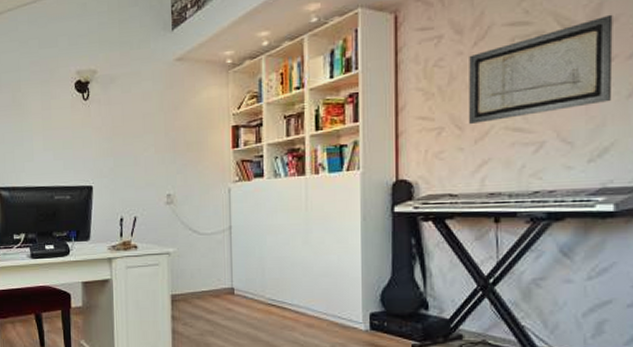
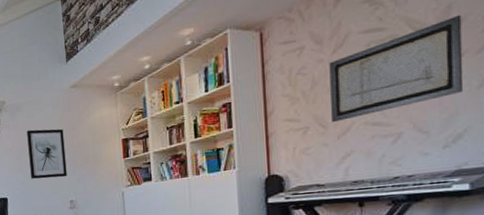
wall art: none [120,106,166,166] -> present [26,129,67,179]

